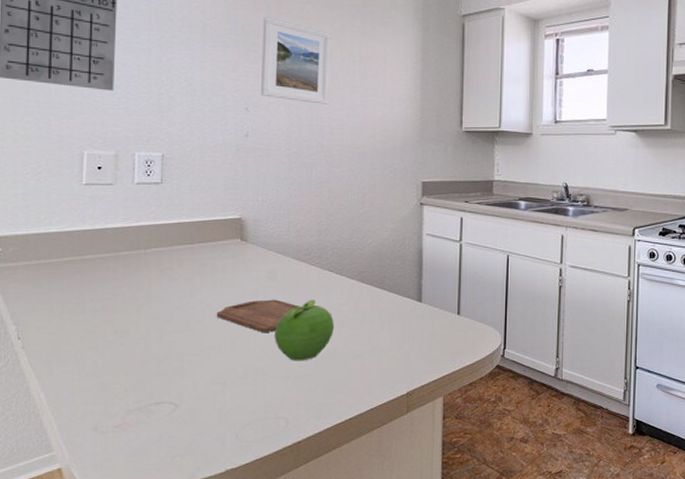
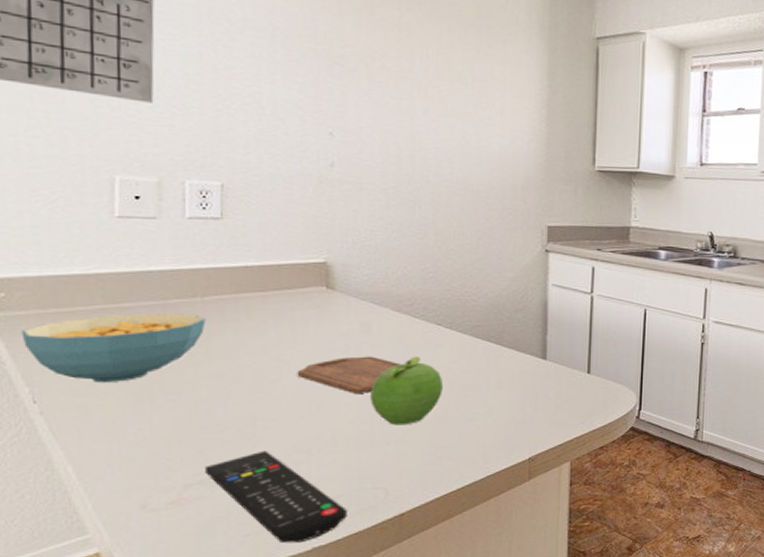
cereal bowl: none [12,263,147,323] -> present [21,313,206,383]
remote control: none [143,382,254,465] -> present [205,450,347,544]
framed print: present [260,17,331,104] -> none [348,23,437,133]

